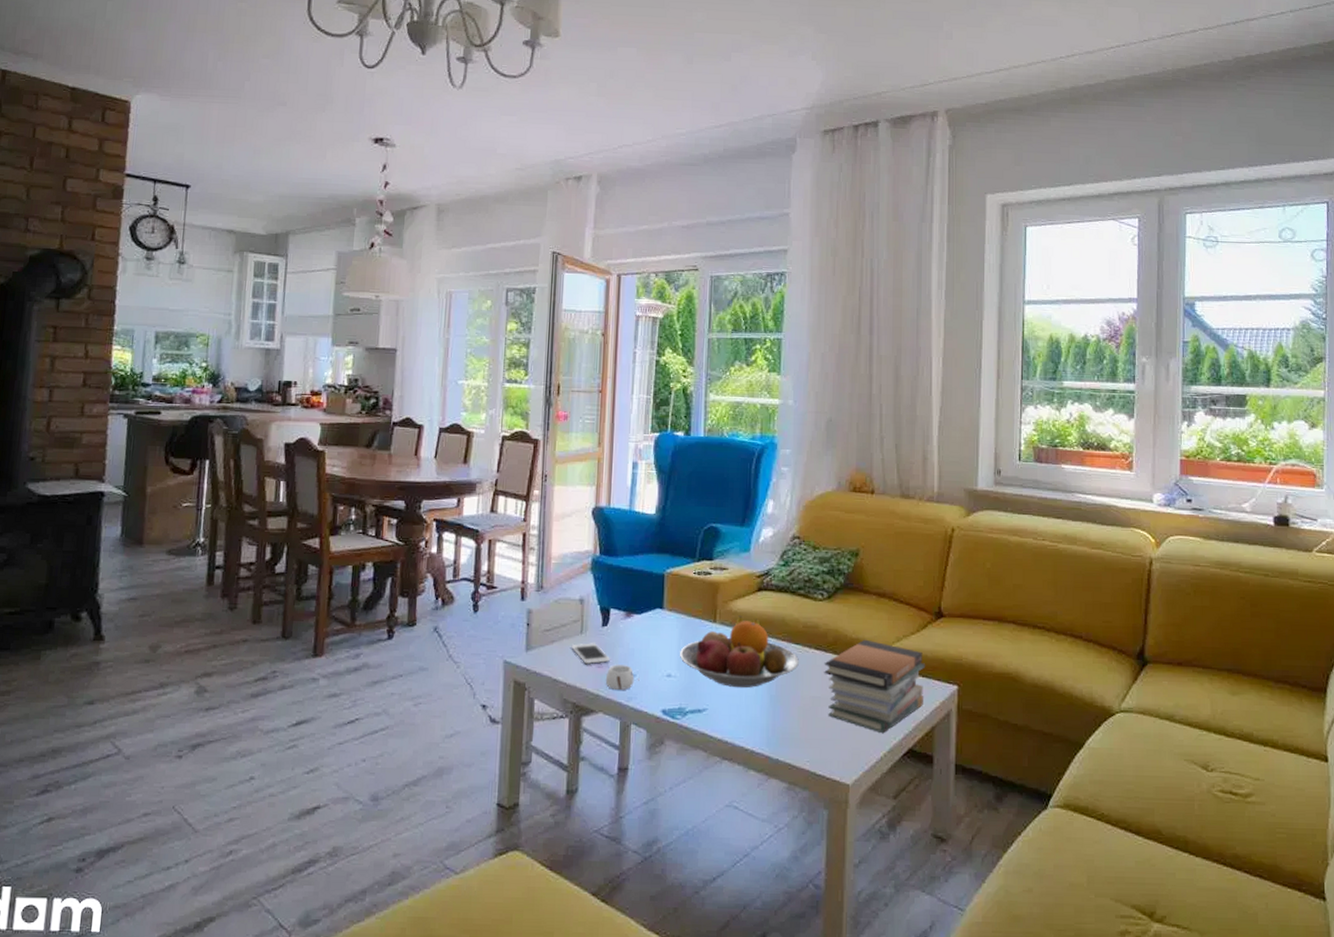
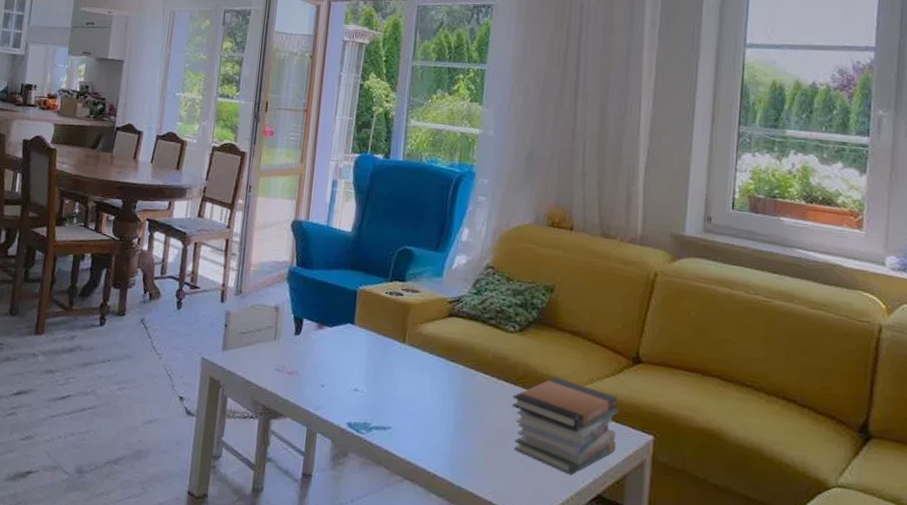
cell phone: present [571,643,611,665] -> none [264,348,302,370]
mug: present [605,664,640,690] -> none [294,373,328,399]
fruit bowl: present [680,615,799,688] -> none [368,339,487,412]

